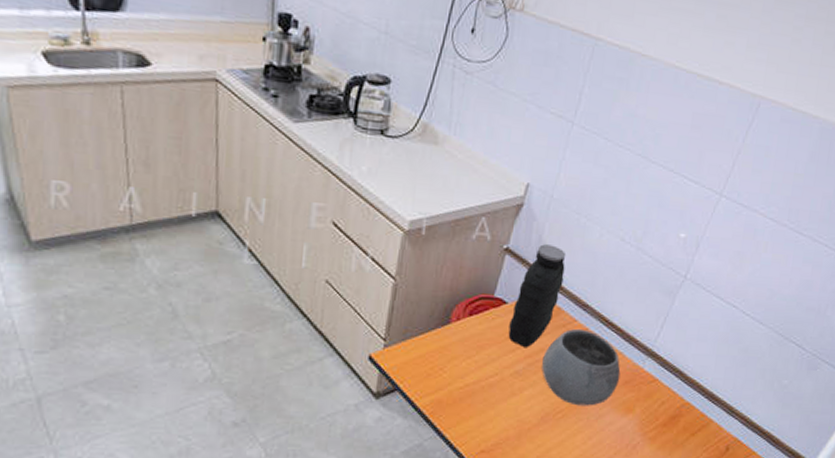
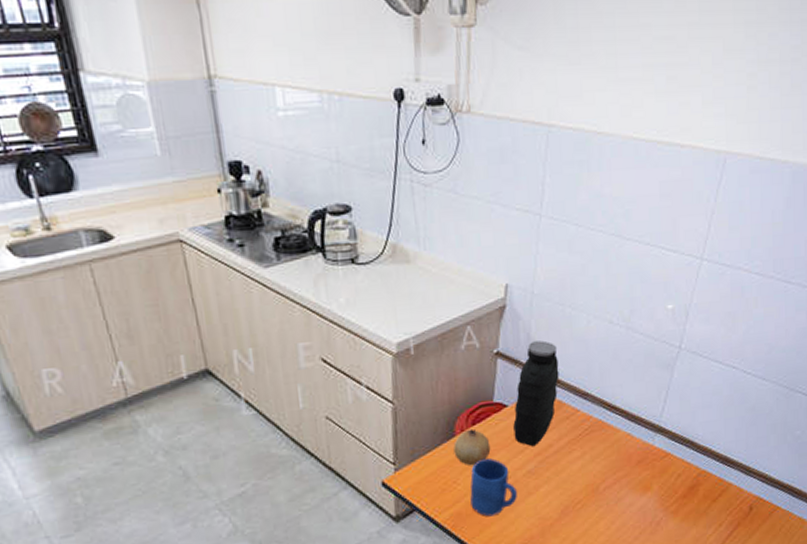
fruit: none [446,319,484,356] -> present [453,428,491,466]
mug: none [453,350,501,410] -> present [470,458,517,517]
bowl: present [542,328,621,406] -> none [552,417,632,494]

